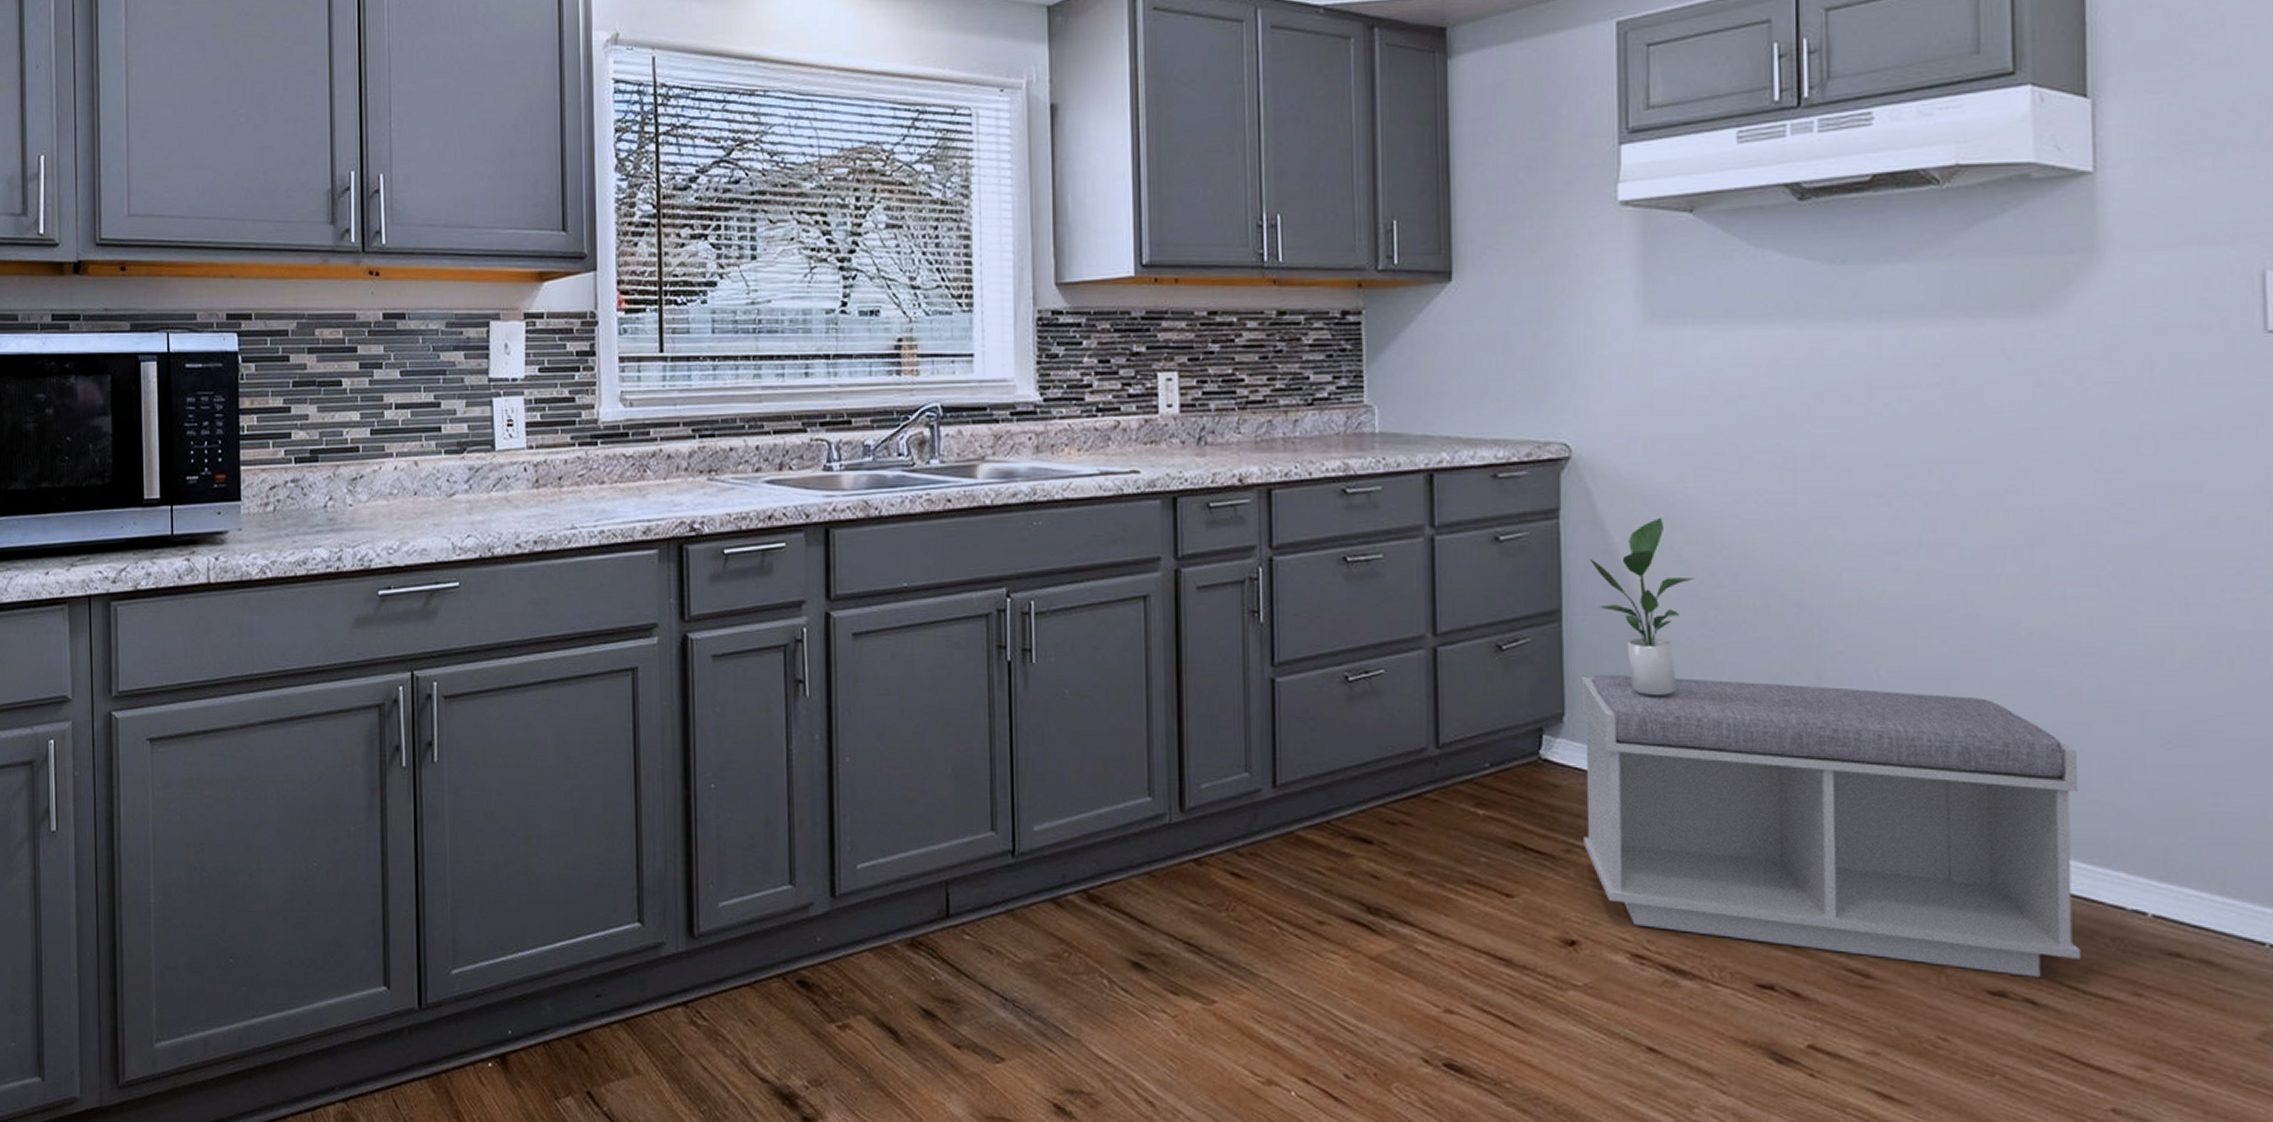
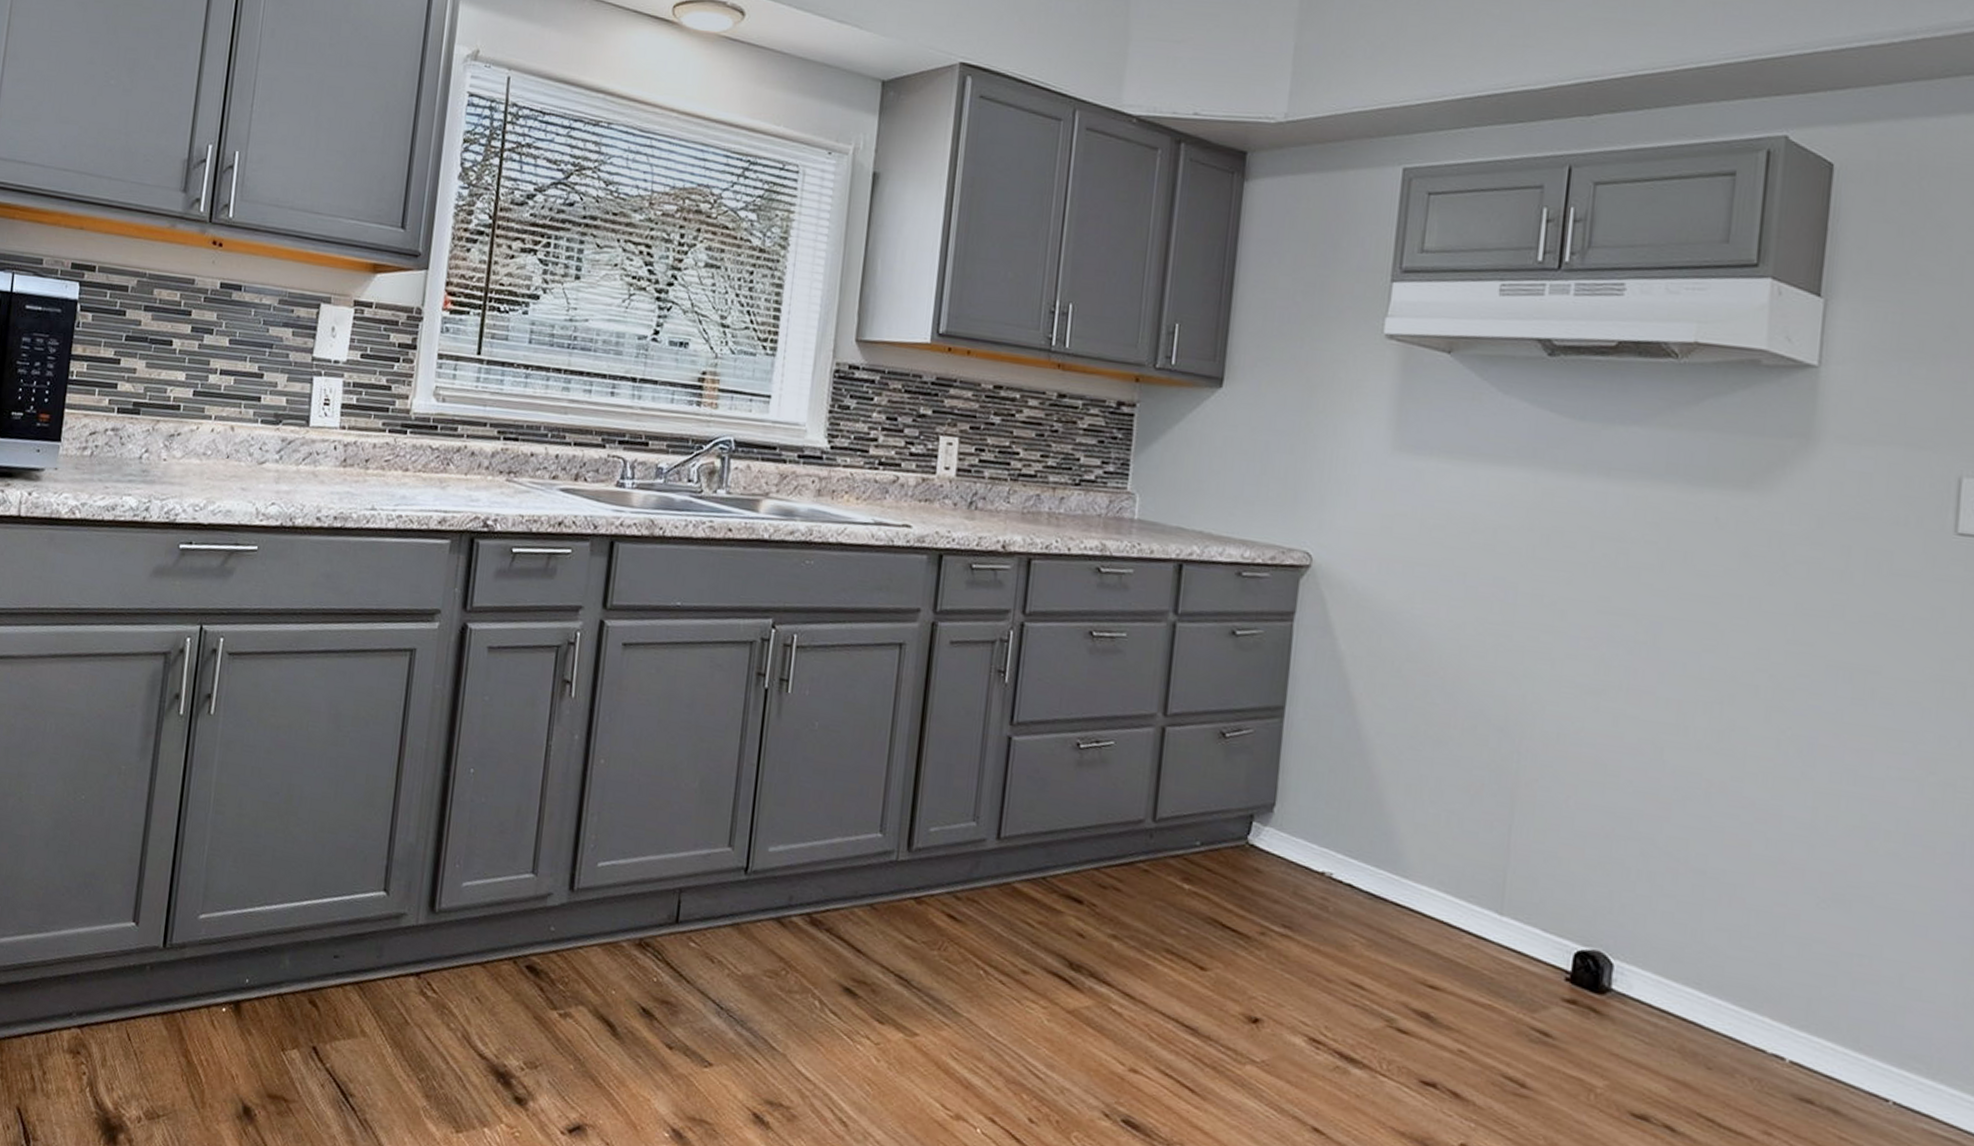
bench: present [1581,674,2080,977] -> none [1278,771,1739,1106]
potted plant: present [1591,517,1696,696] -> none [1317,632,1412,800]

